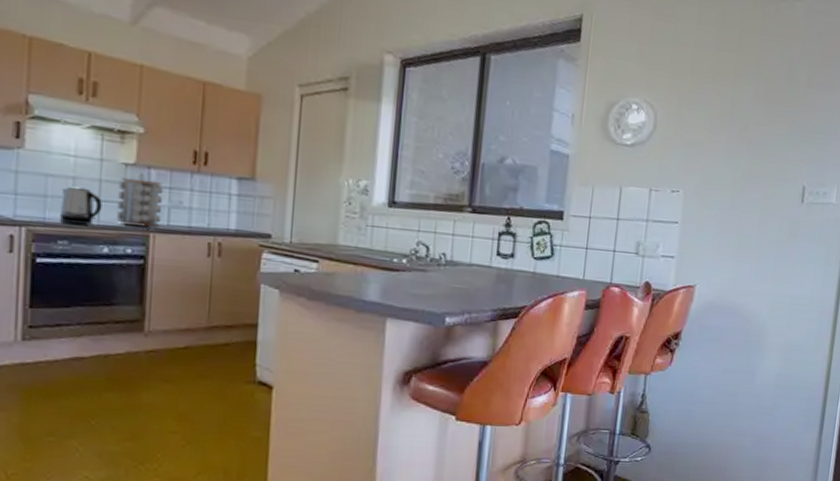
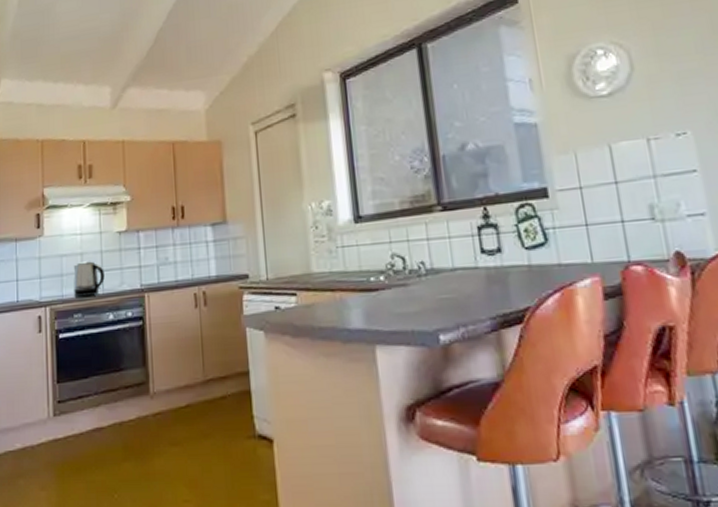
spice rack: present [117,173,164,228] -> none [116,237,152,290]

